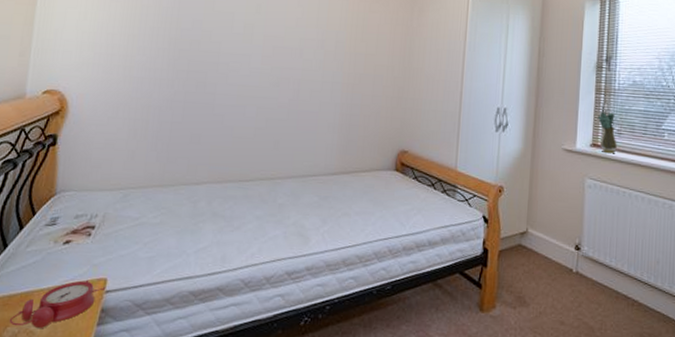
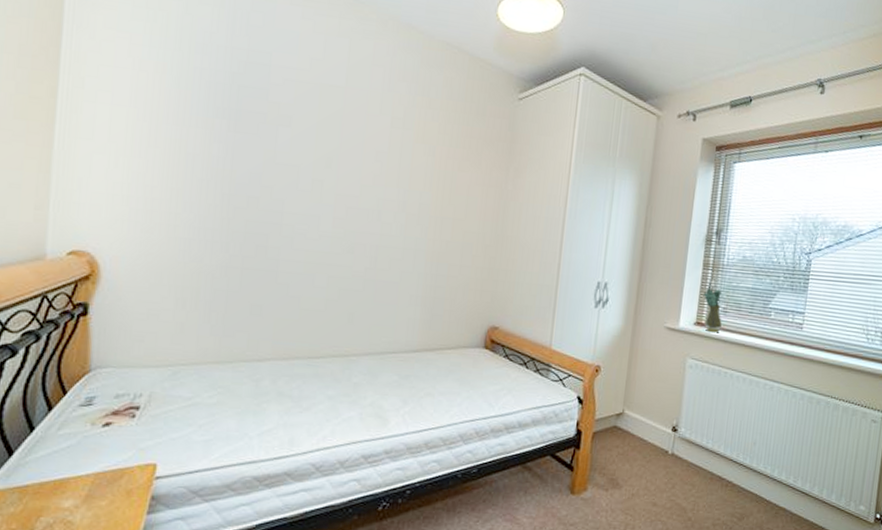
alarm clock: present [9,279,105,329] -> none [41,465,155,519]

